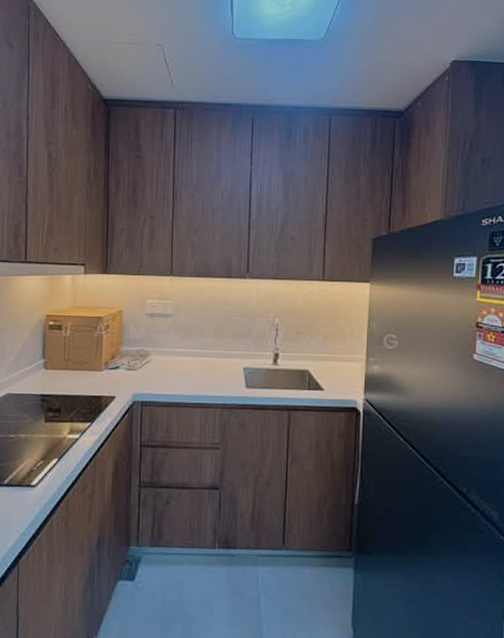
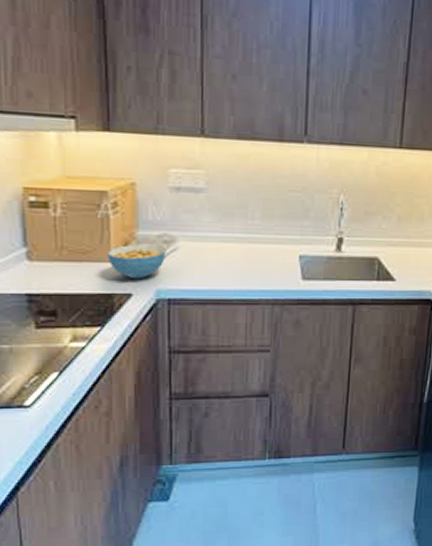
cereal bowl: none [99,357,142,385] -> present [107,244,167,279]

